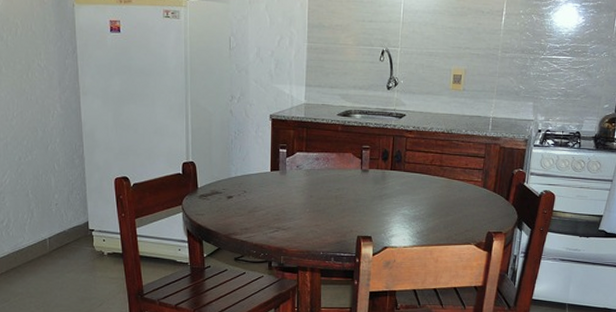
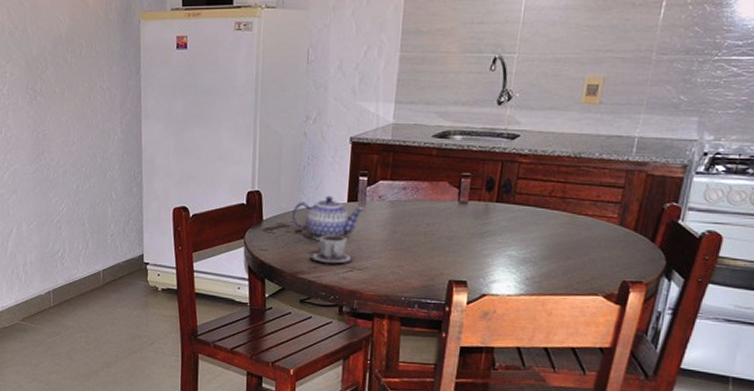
teapot: none [223,165,286,205] -> present [291,195,365,240]
cup: none [241,200,279,225] -> present [310,235,355,264]

